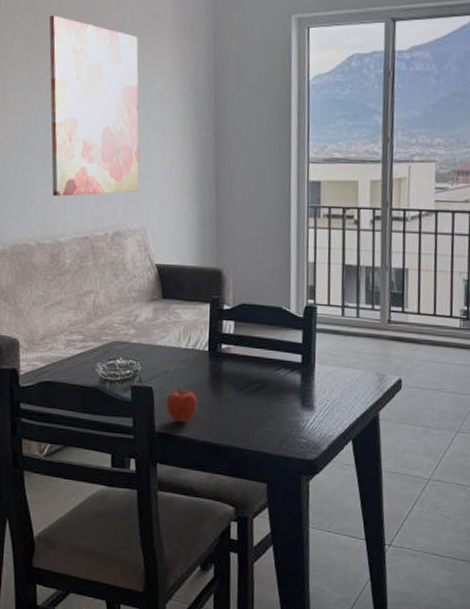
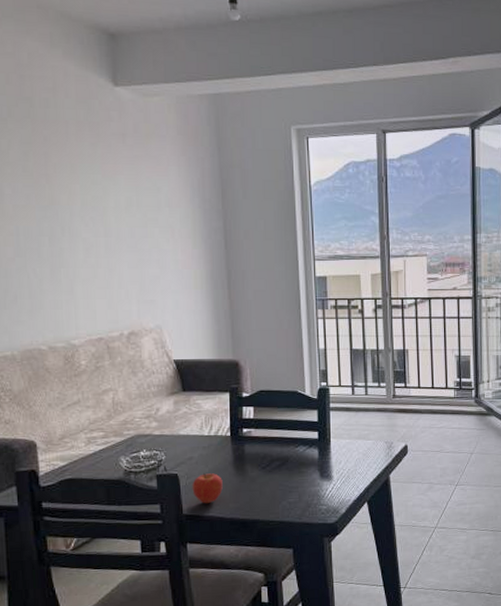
wall art: present [49,15,140,197] -> none [47,123,153,301]

